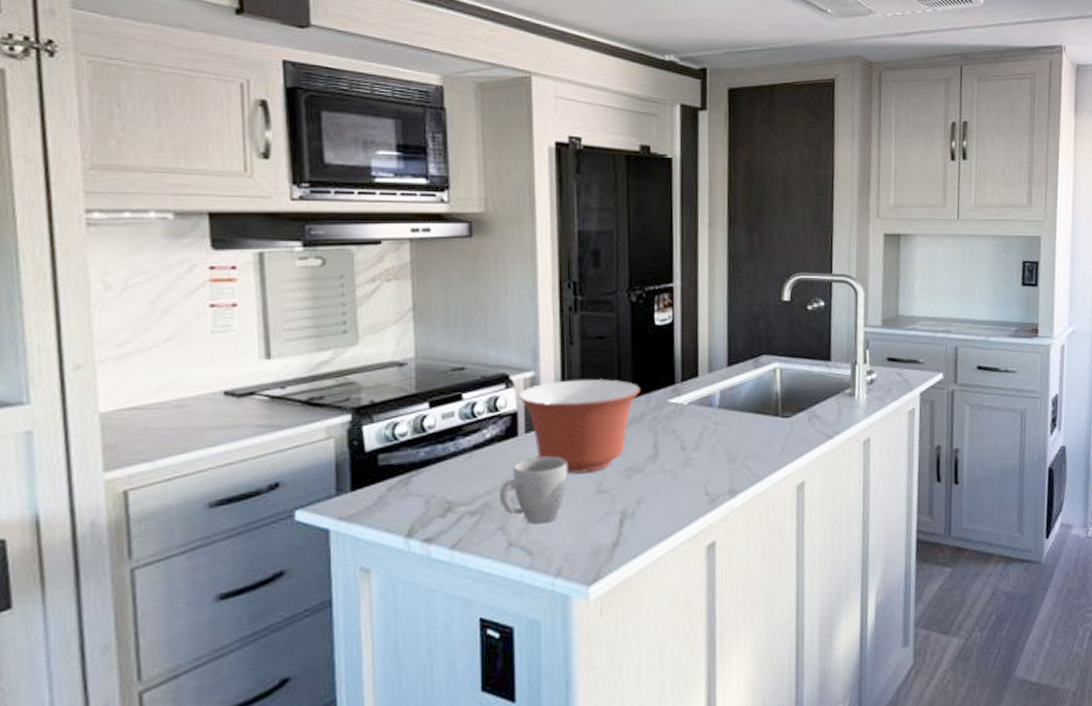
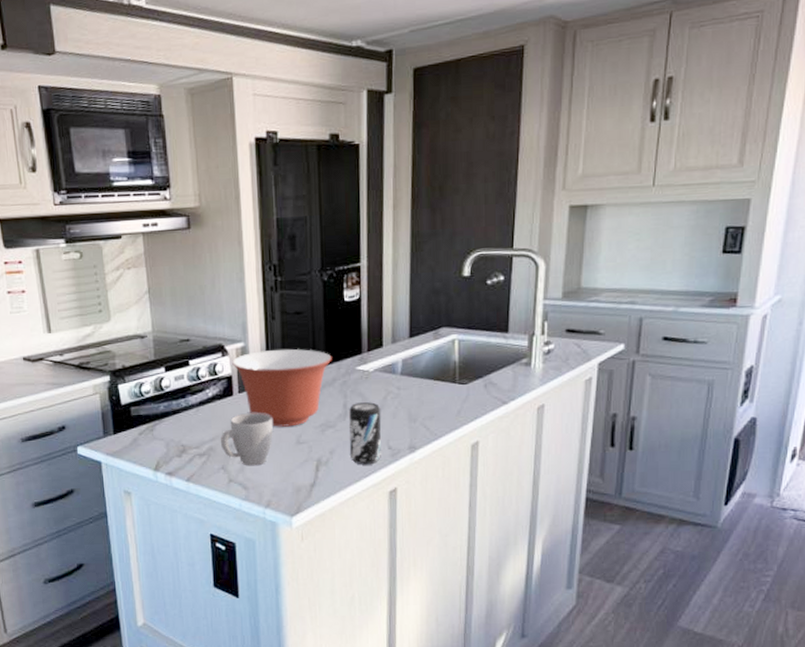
beverage can: none [659,440,698,516] -> present [349,402,382,465]

